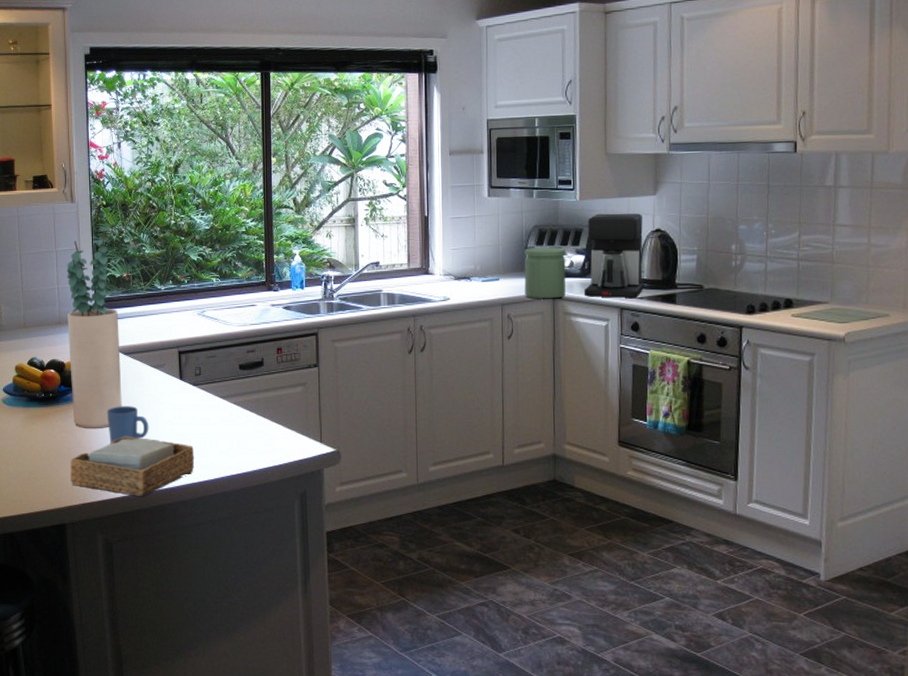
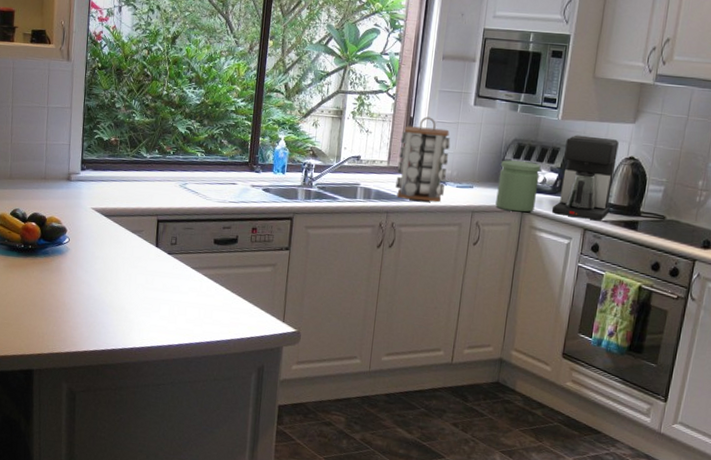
vase: present [67,230,122,428] -> none [49,92,103,285]
napkin holder: present [70,436,195,497] -> none [42,294,162,354]
mug: present [107,406,149,443] -> none [82,265,122,300]
spice rack: none [418,214,470,300] -> present [395,117,451,202]

